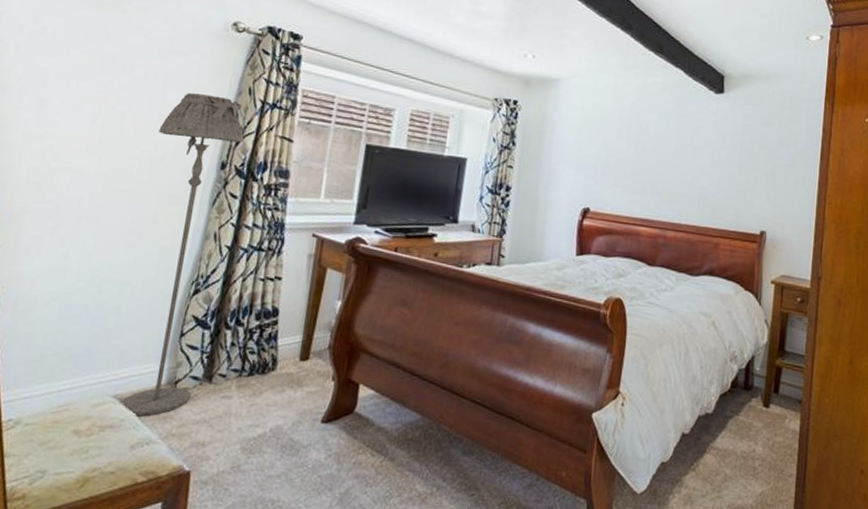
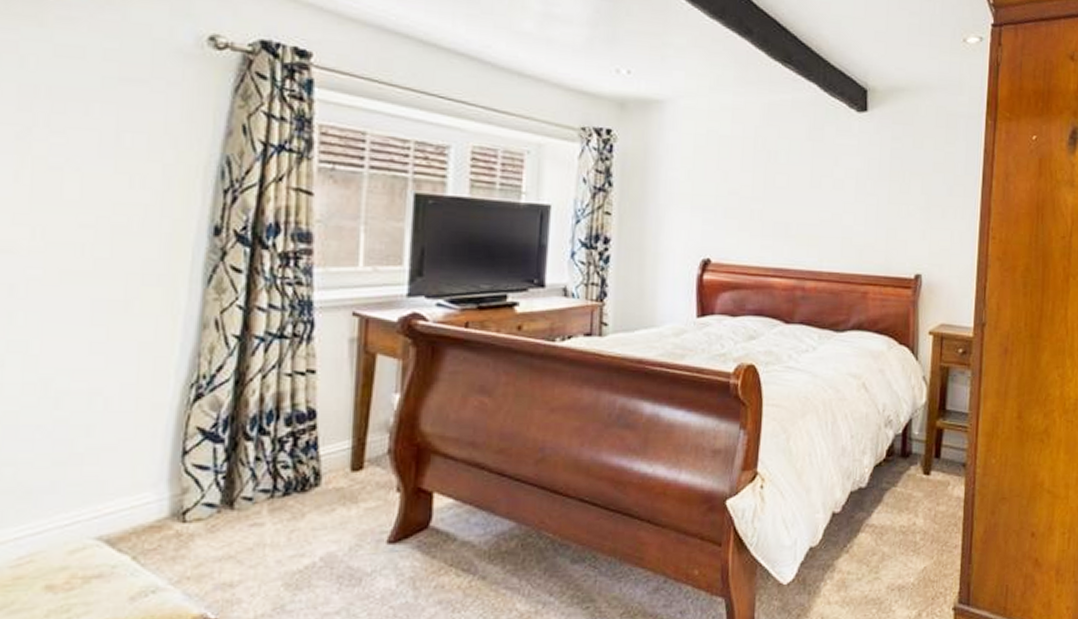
floor lamp: present [119,93,244,416] -> none [106,135,243,560]

